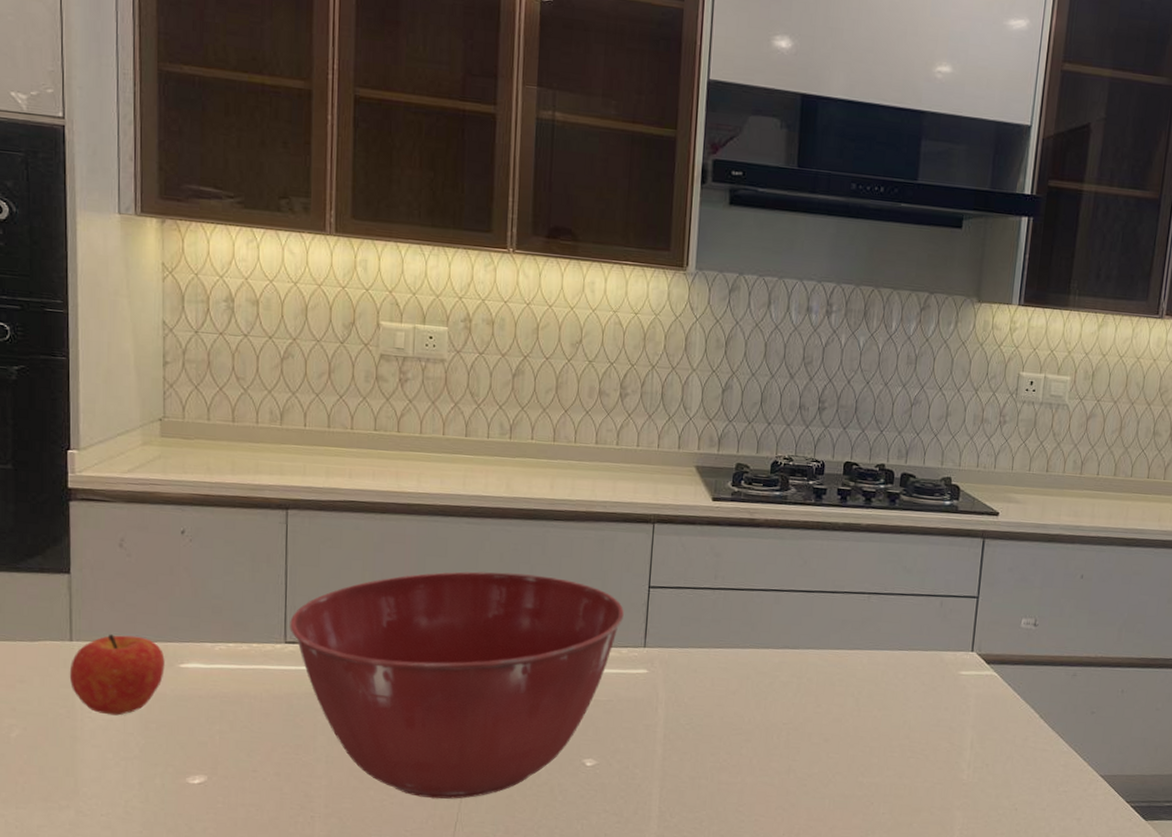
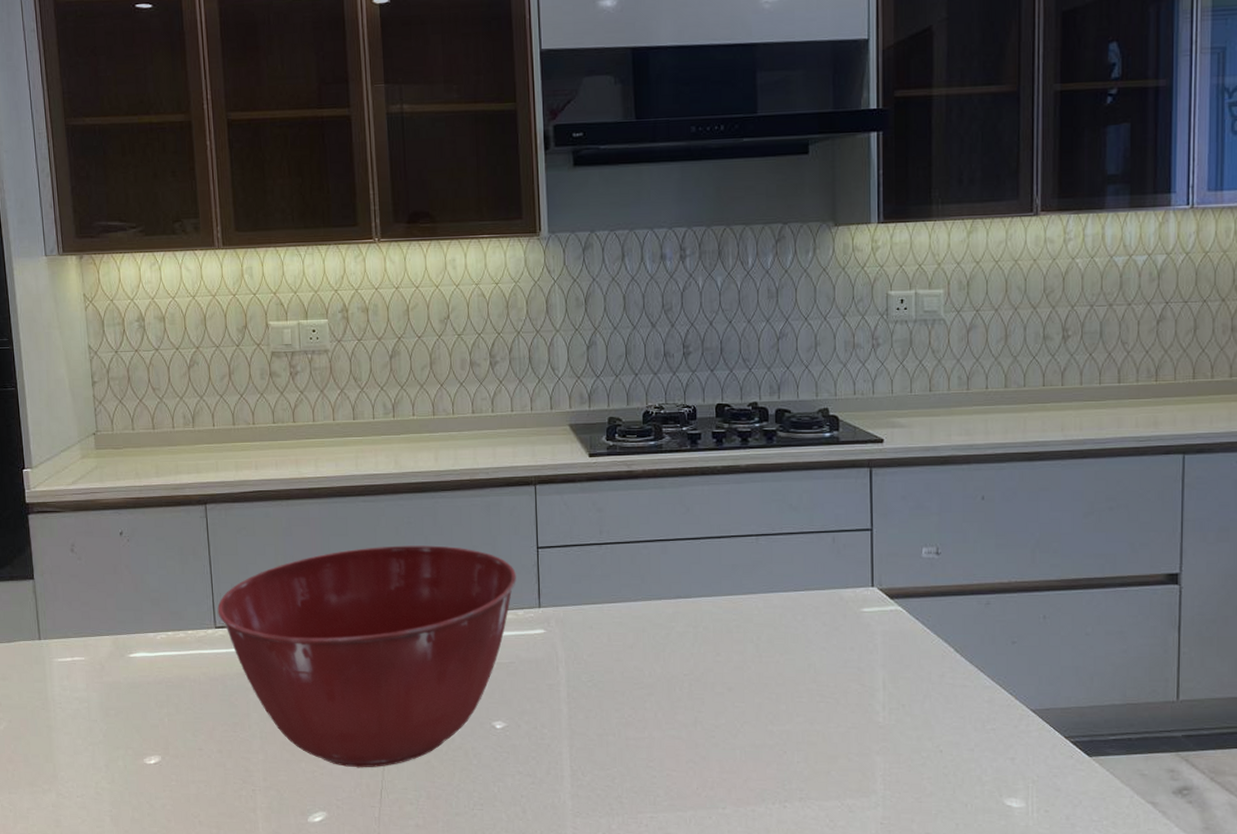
fruit: present [69,634,165,716] -> none [40,631,117,705]

